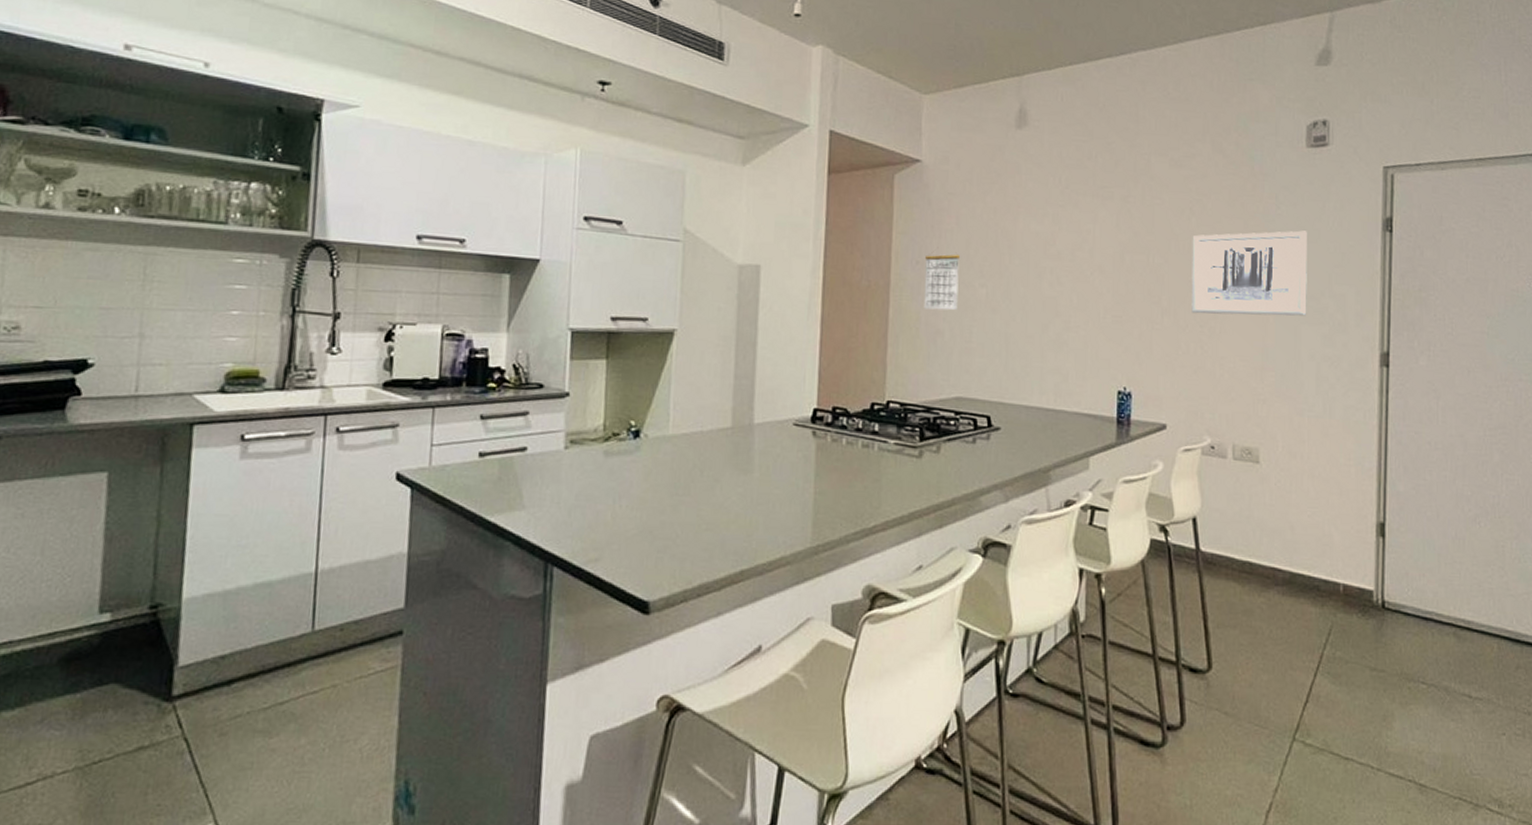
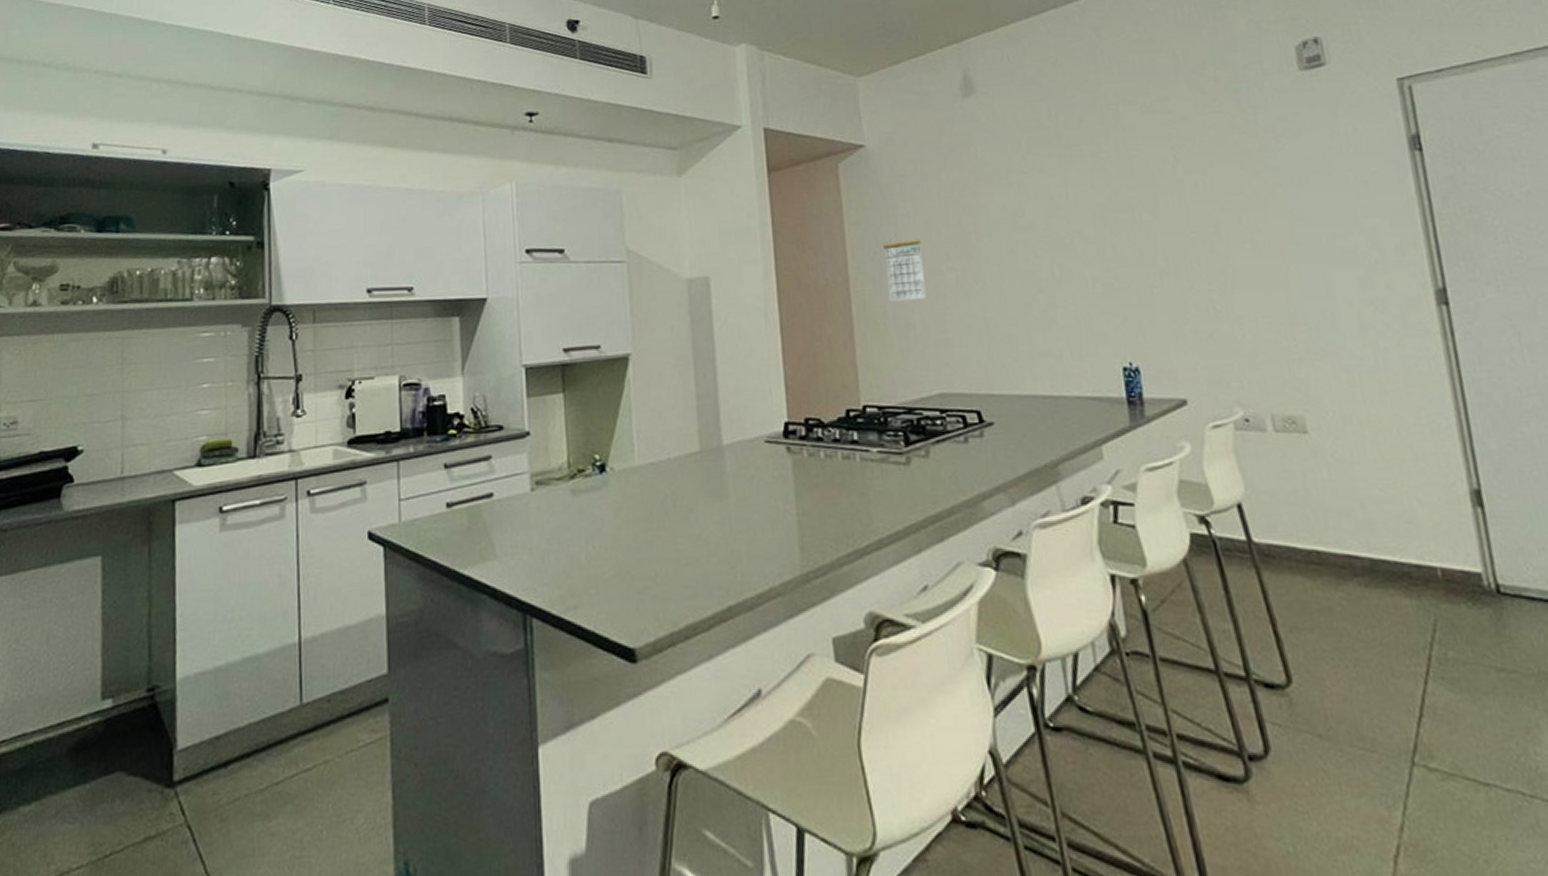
wall art: present [1191,230,1307,316] -> none [1181,162,1335,271]

